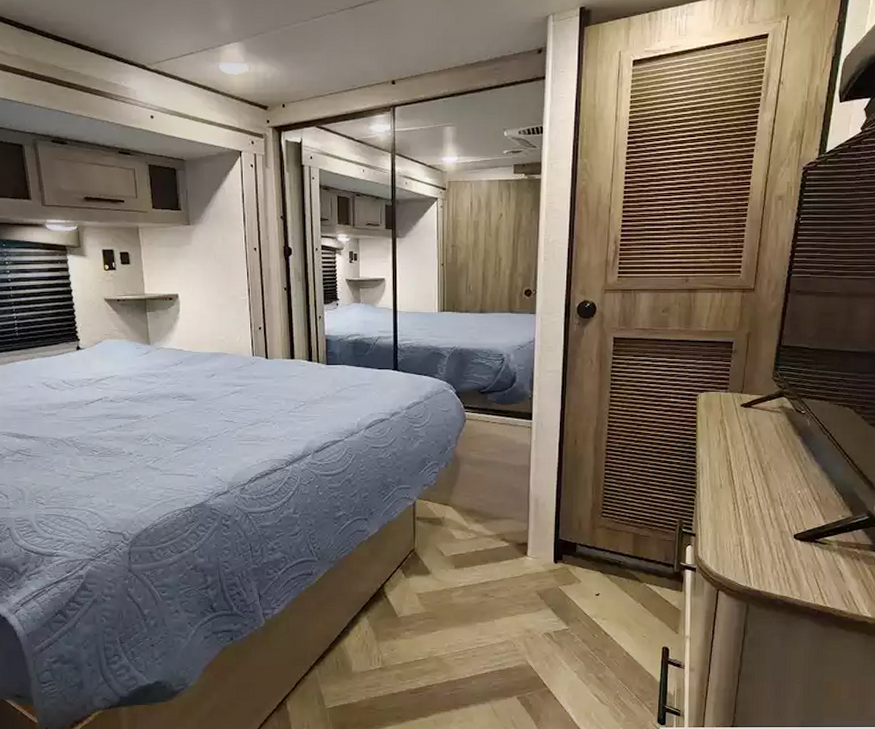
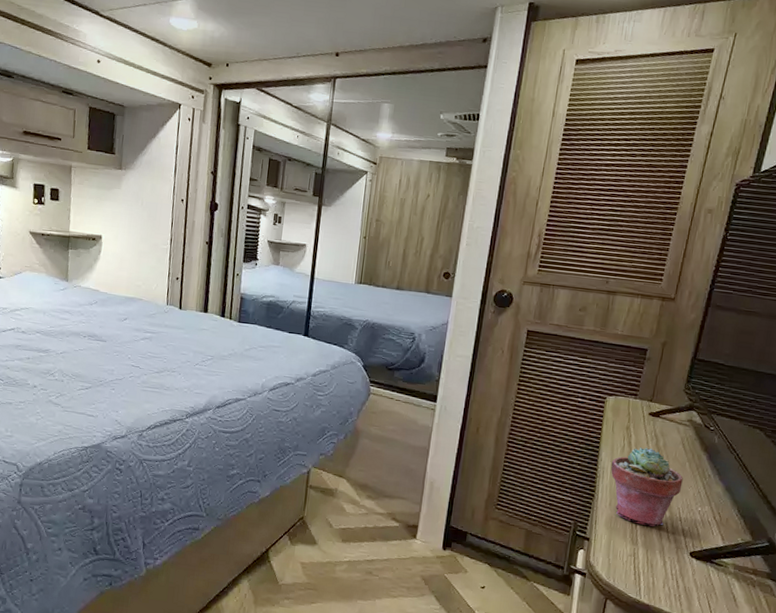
potted succulent: none [709,438,780,515] -> present [611,447,683,527]

